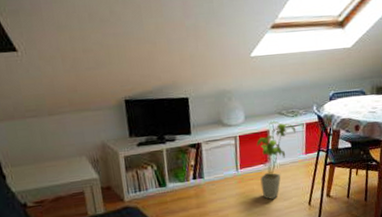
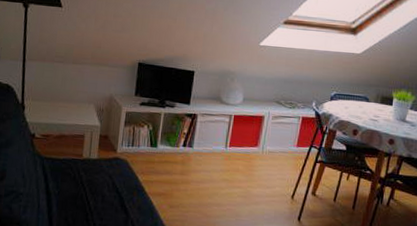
house plant: present [256,121,297,200] -> none [246,109,292,185]

